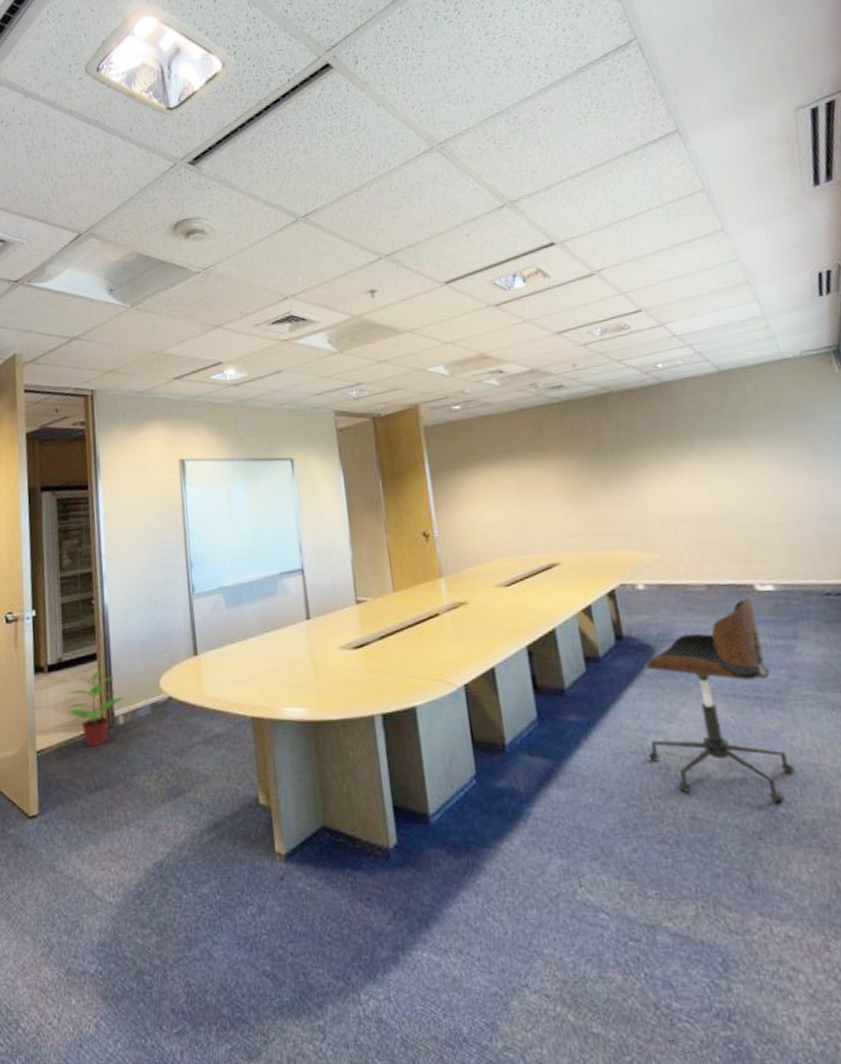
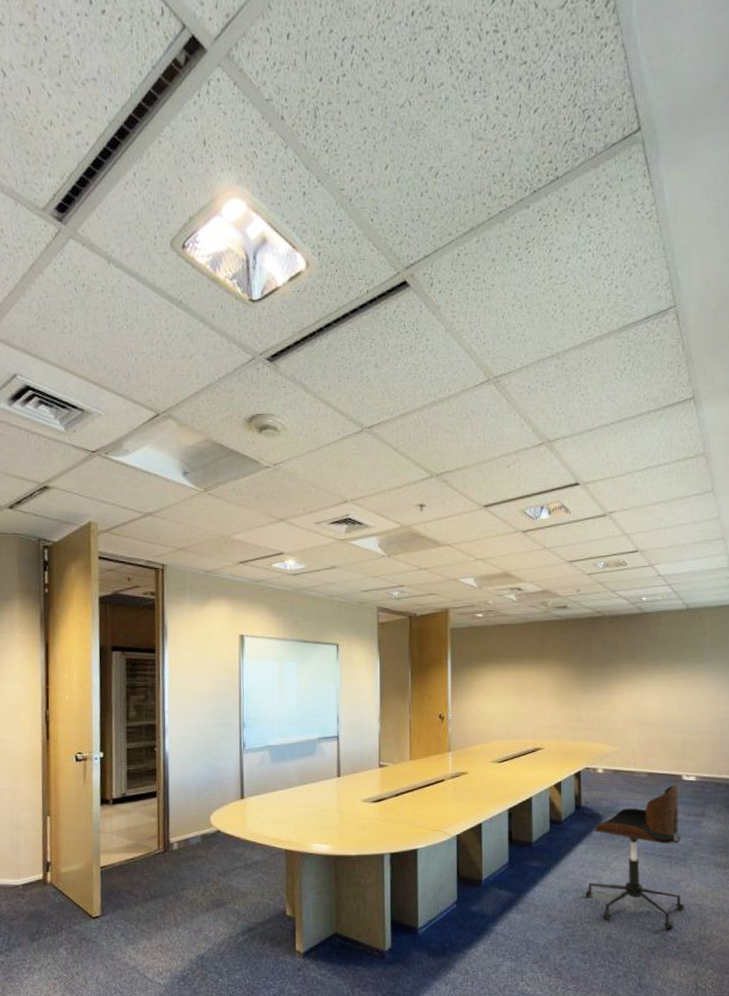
potted plant: present [68,670,124,746] -> none [129,806,179,865]

